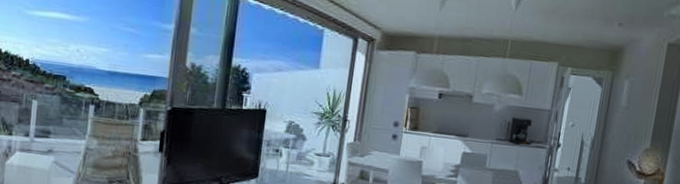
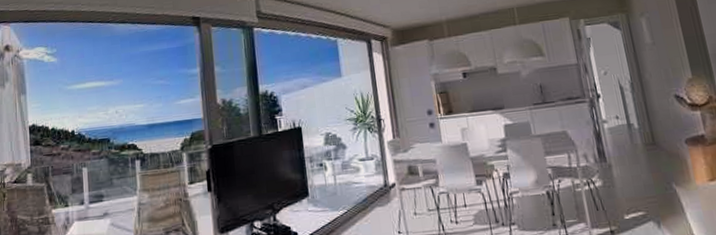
coffee maker: present [508,116,532,146] -> none [542,76,571,105]

